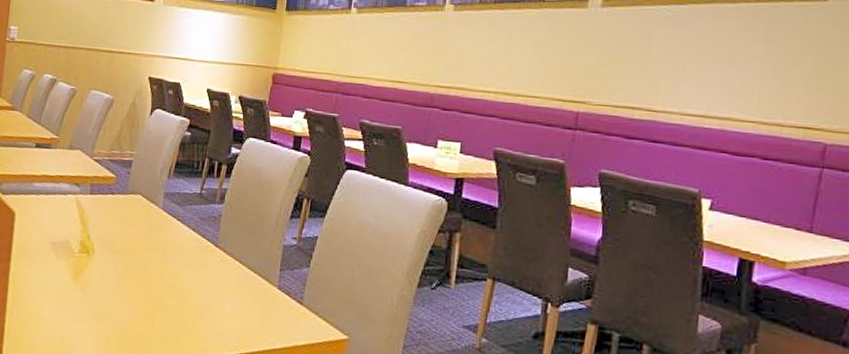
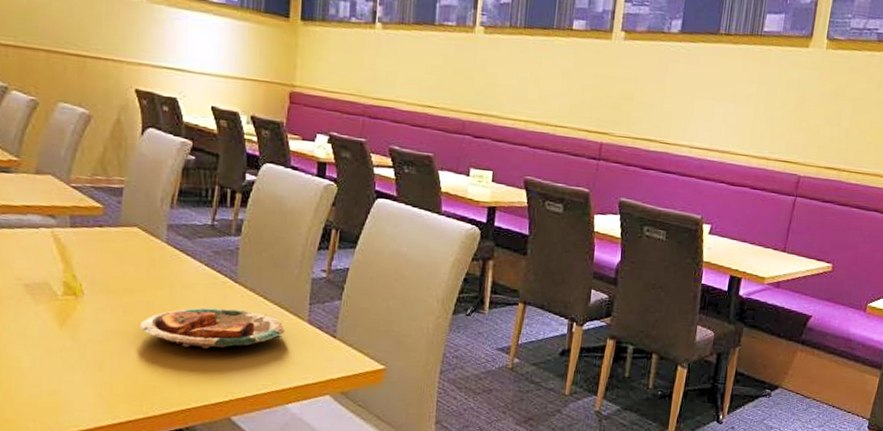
plate: none [134,269,257,308] -> present [138,308,285,349]

